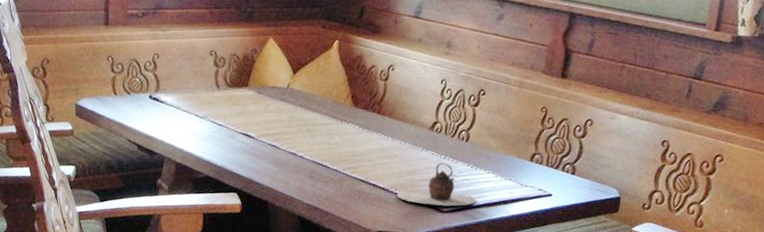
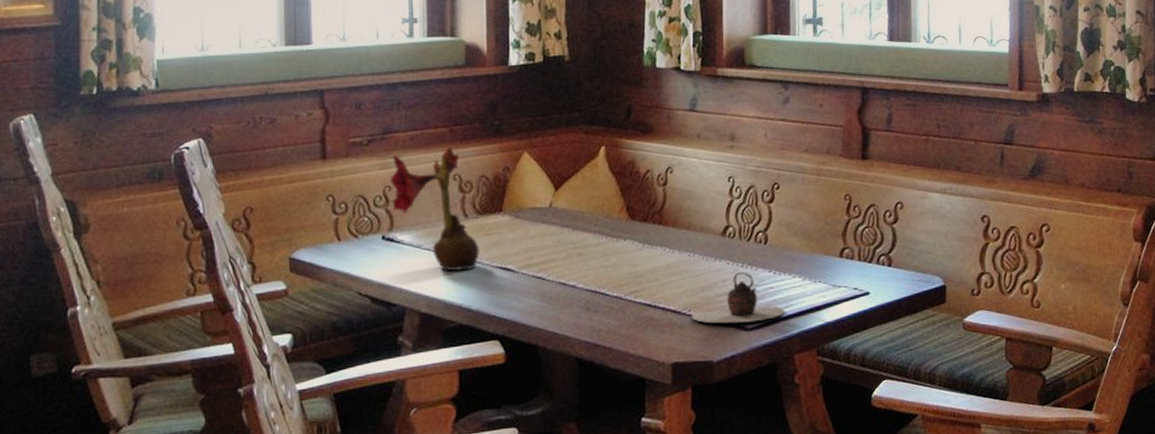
flower: none [157,25,227,132] -> present [389,146,480,271]

